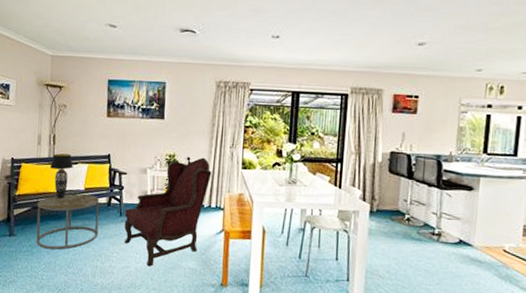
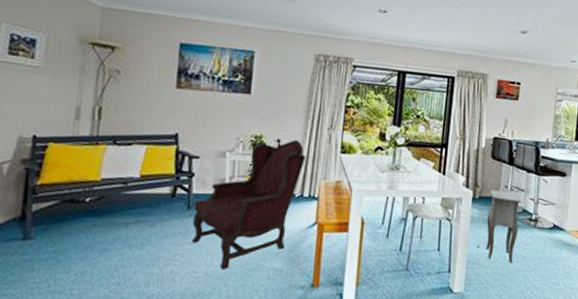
side table: present [36,194,99,250] -> none [64,182,160,255]
table lamp: present [49,153,73,199] -> none [91,131,126,189]
side table: none [375,203,422,276] -> present [476,190,521,263]

